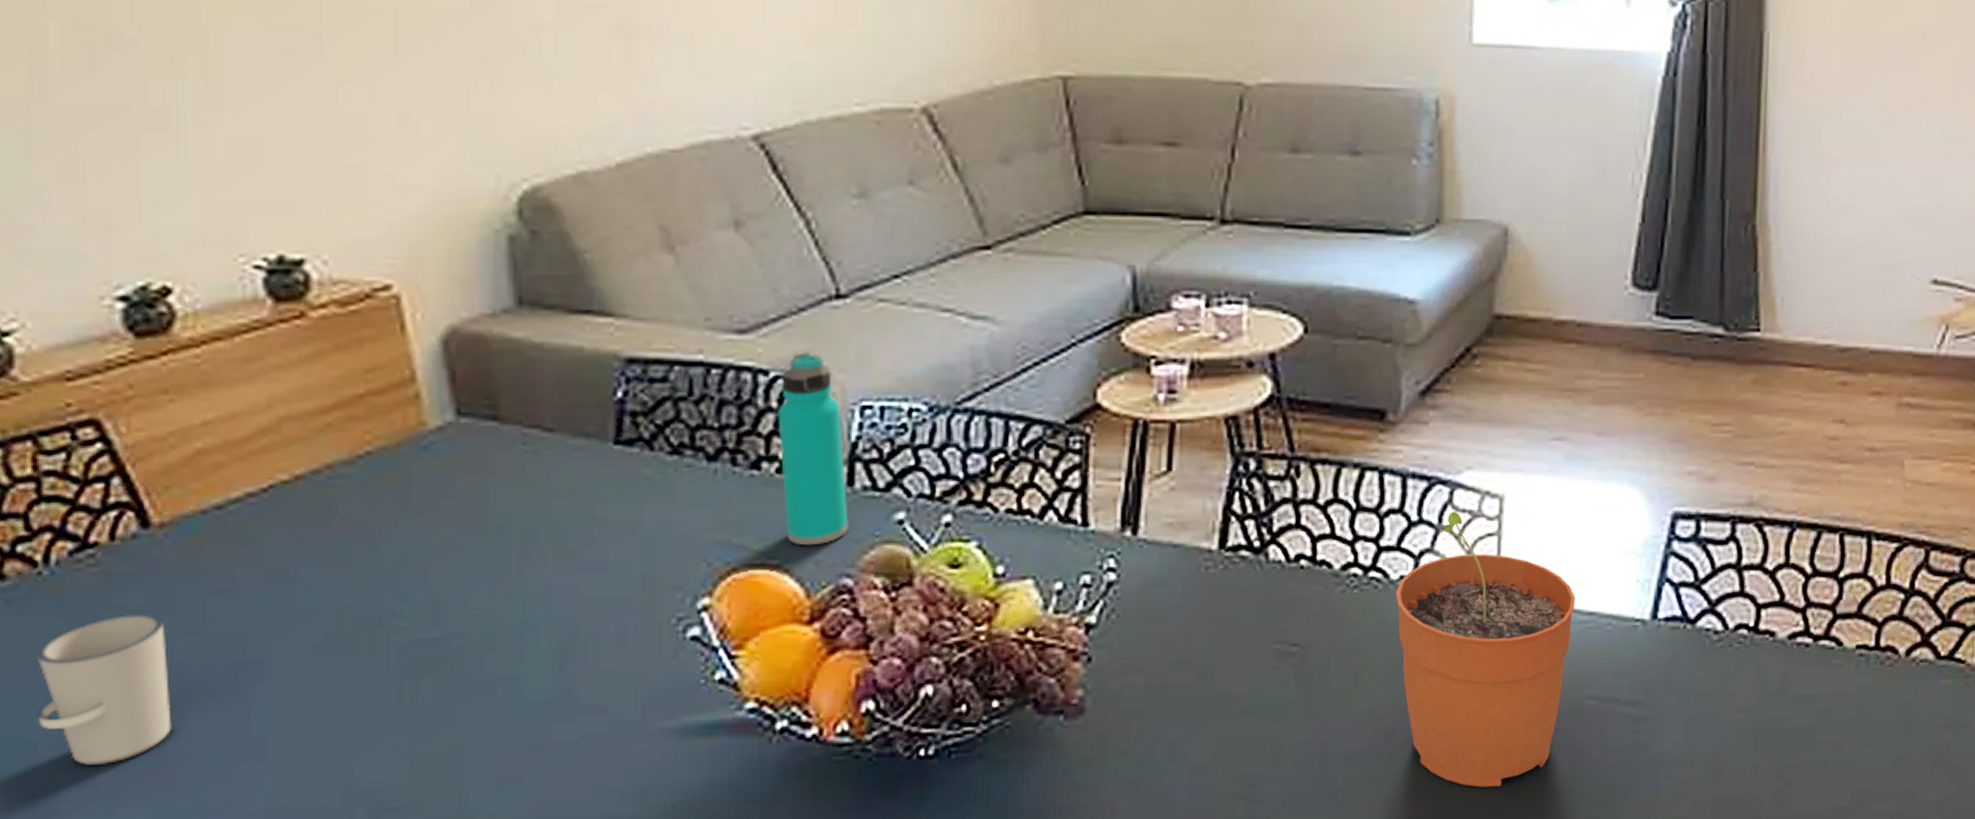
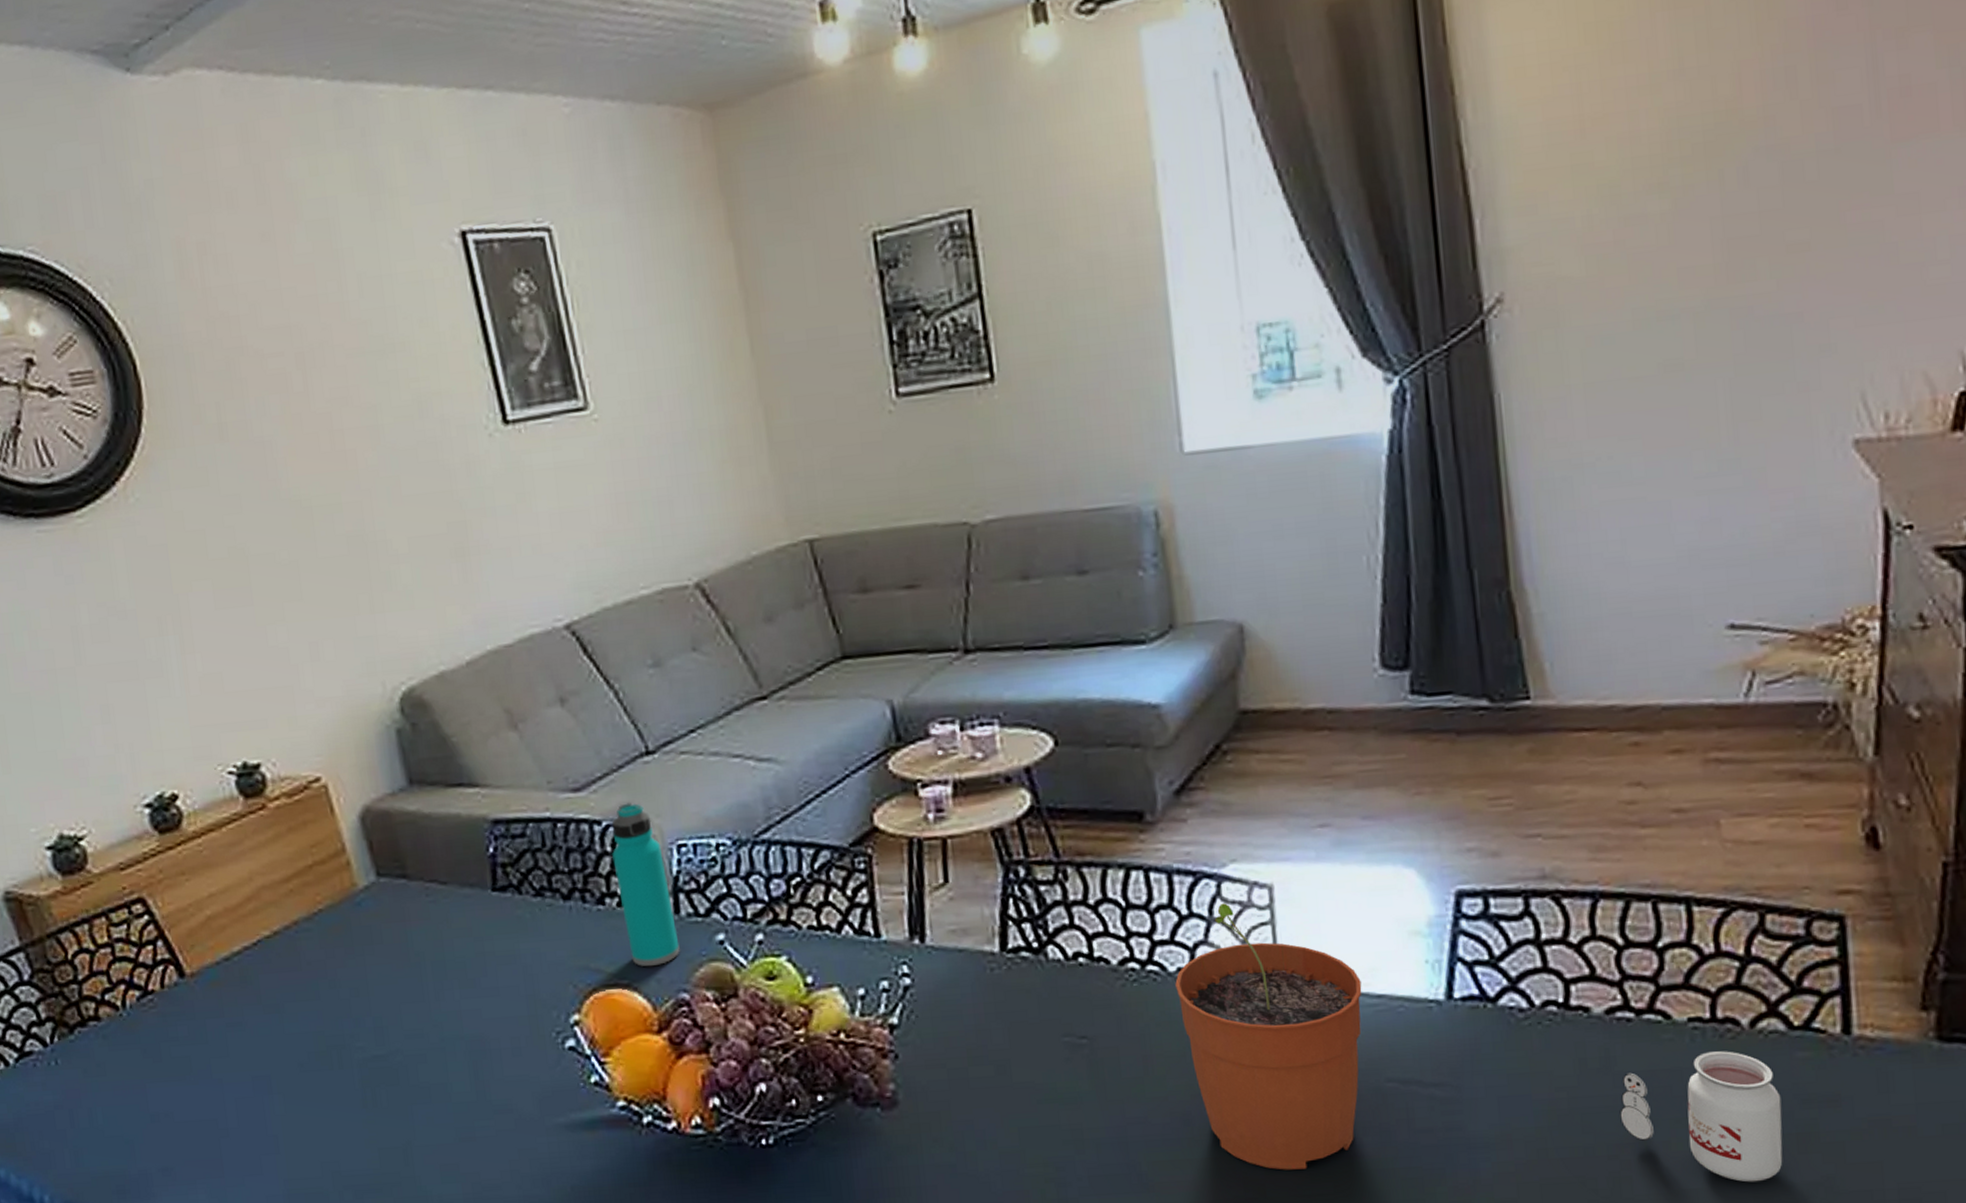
cup: present [36,613,172,765] -> none [126,1042,217,1158]
candle: none [1789,677,1923,801] -> present [1620,1051,1783,1183]

